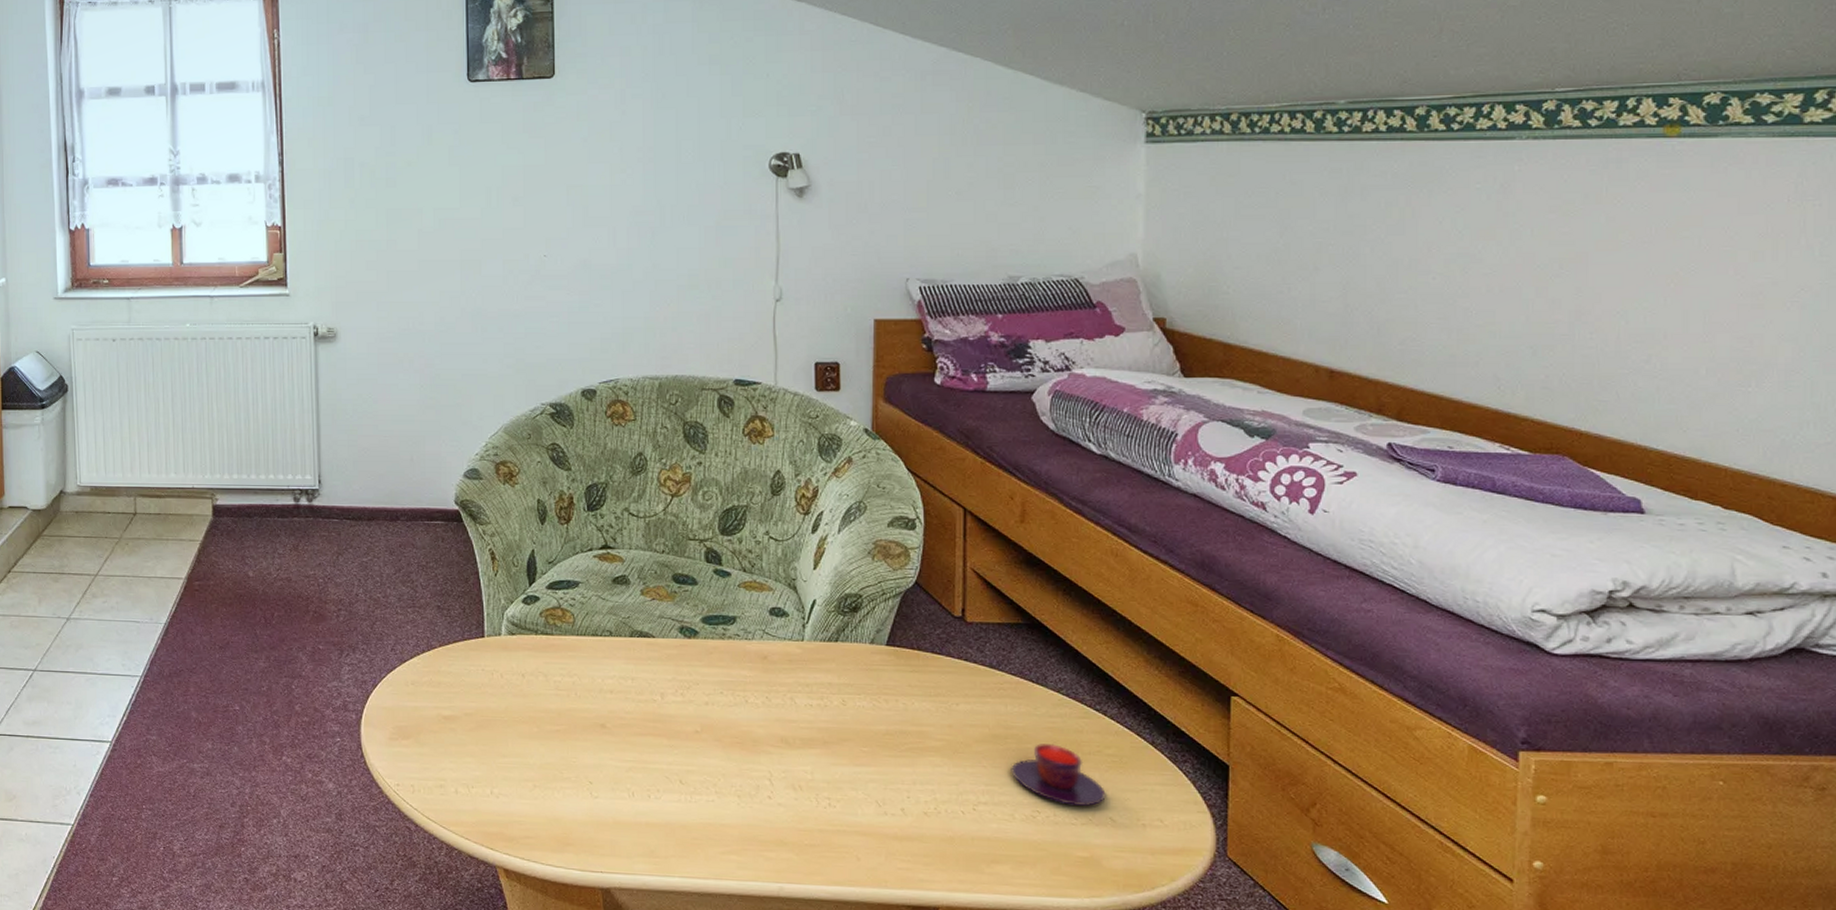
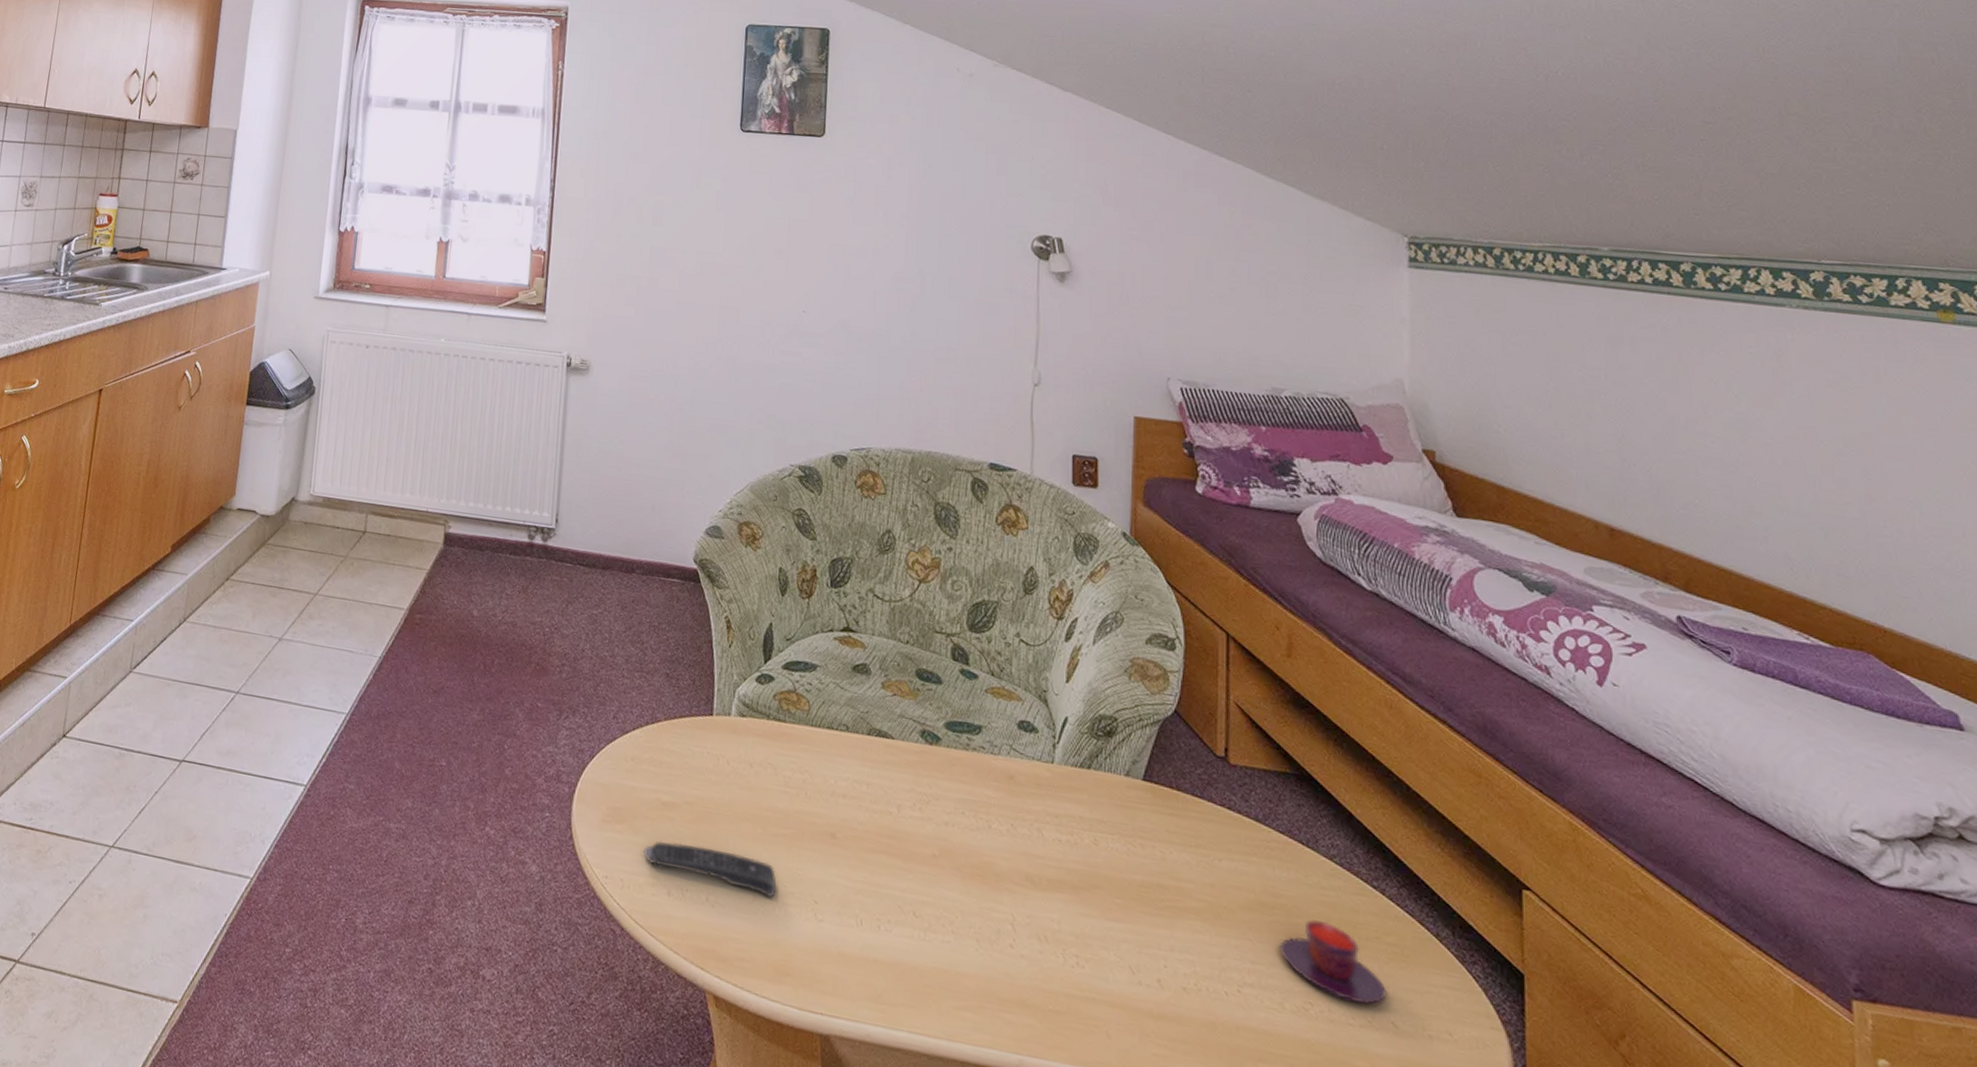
remote control: none [430,748,554,783] -> present [643,840,777,897]

